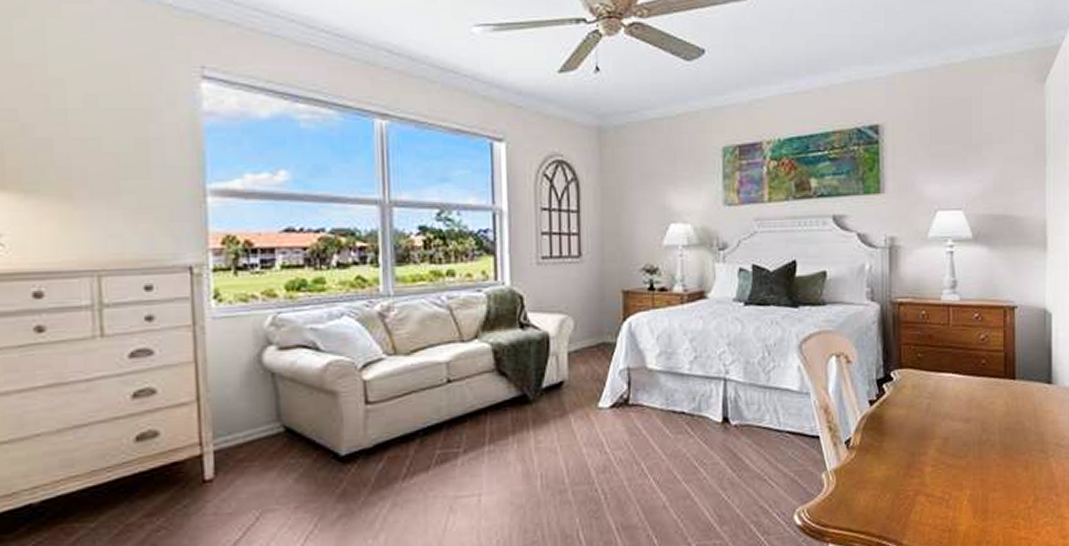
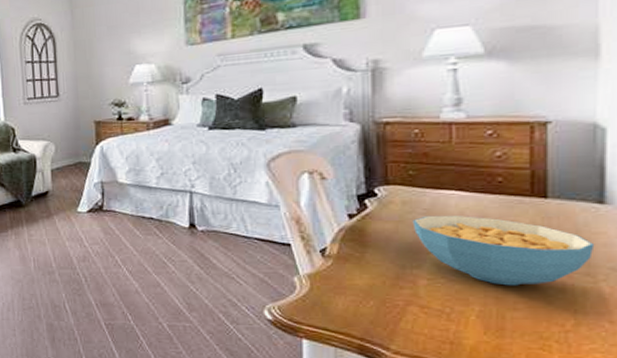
cereal bowl: none [920,398,1046,467] -> present [412,215,595,286]

